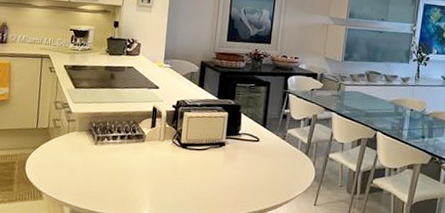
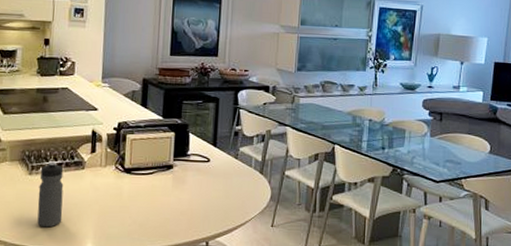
water bottle: none [100,133,126,194] -> present [37,161,64,228]

